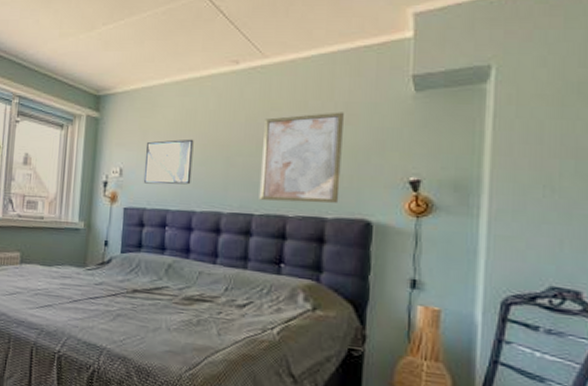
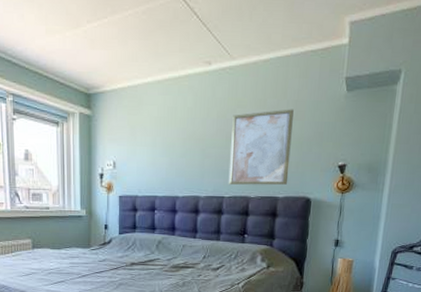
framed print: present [143,139,194,185] -> none [134,134,175,175]

